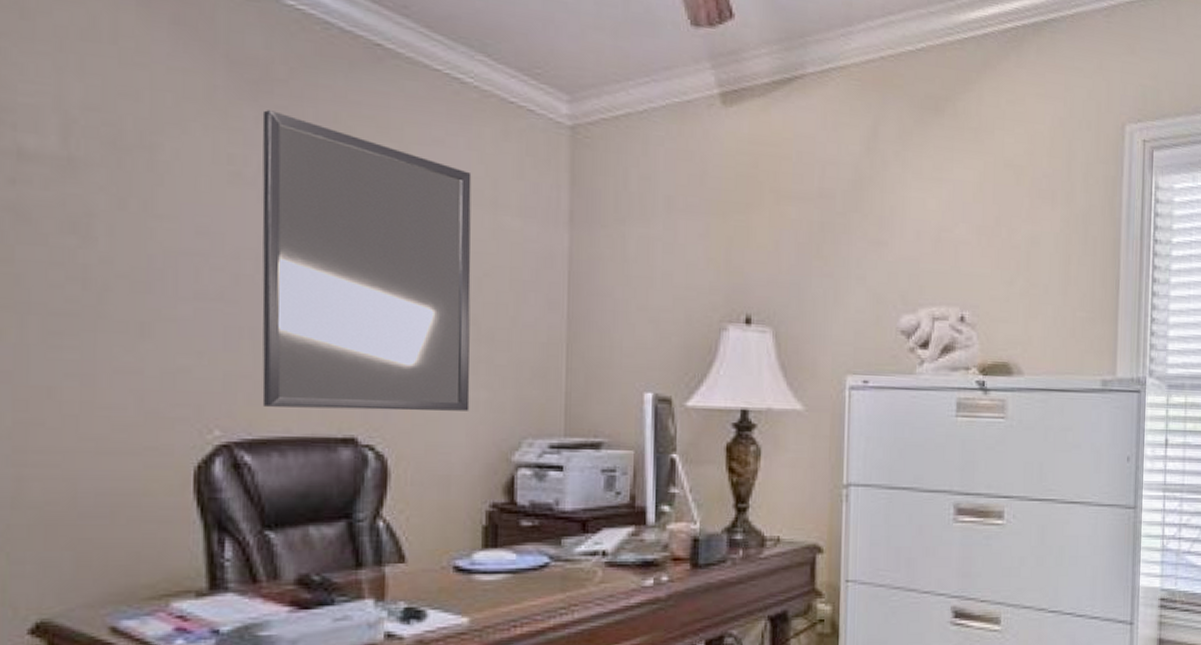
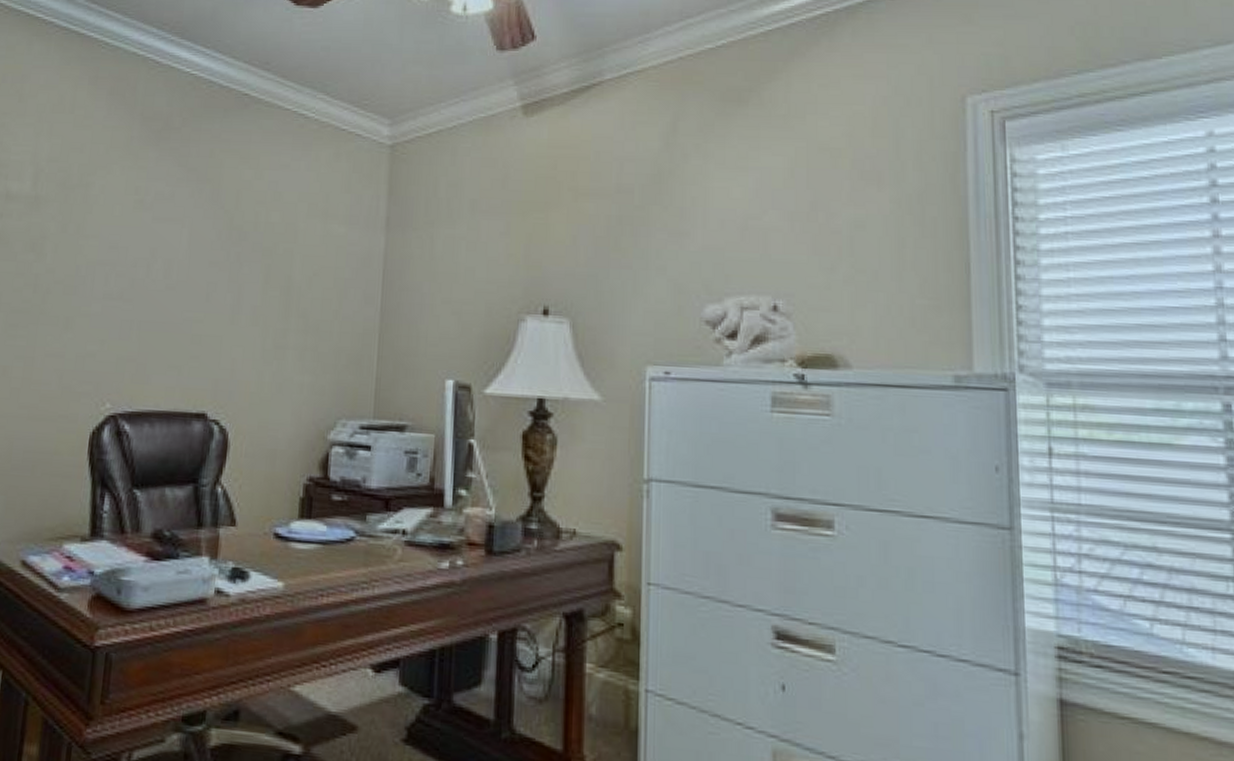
home mirror: present [262,110,472,411] -> none [142,152,309,393]

